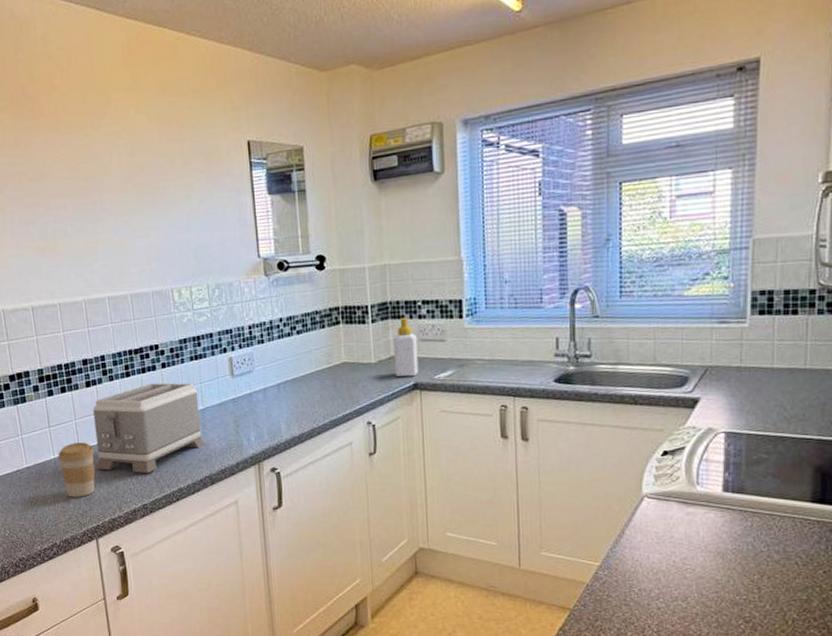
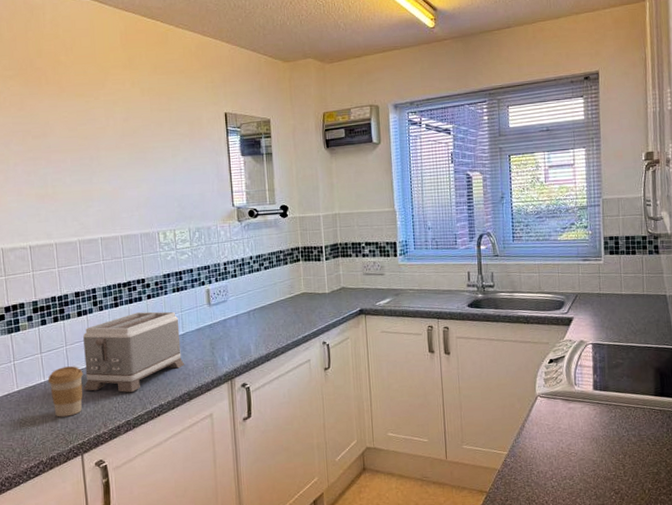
soap bottle: present [393,317,419,377] -> none [342,255,364,305]

